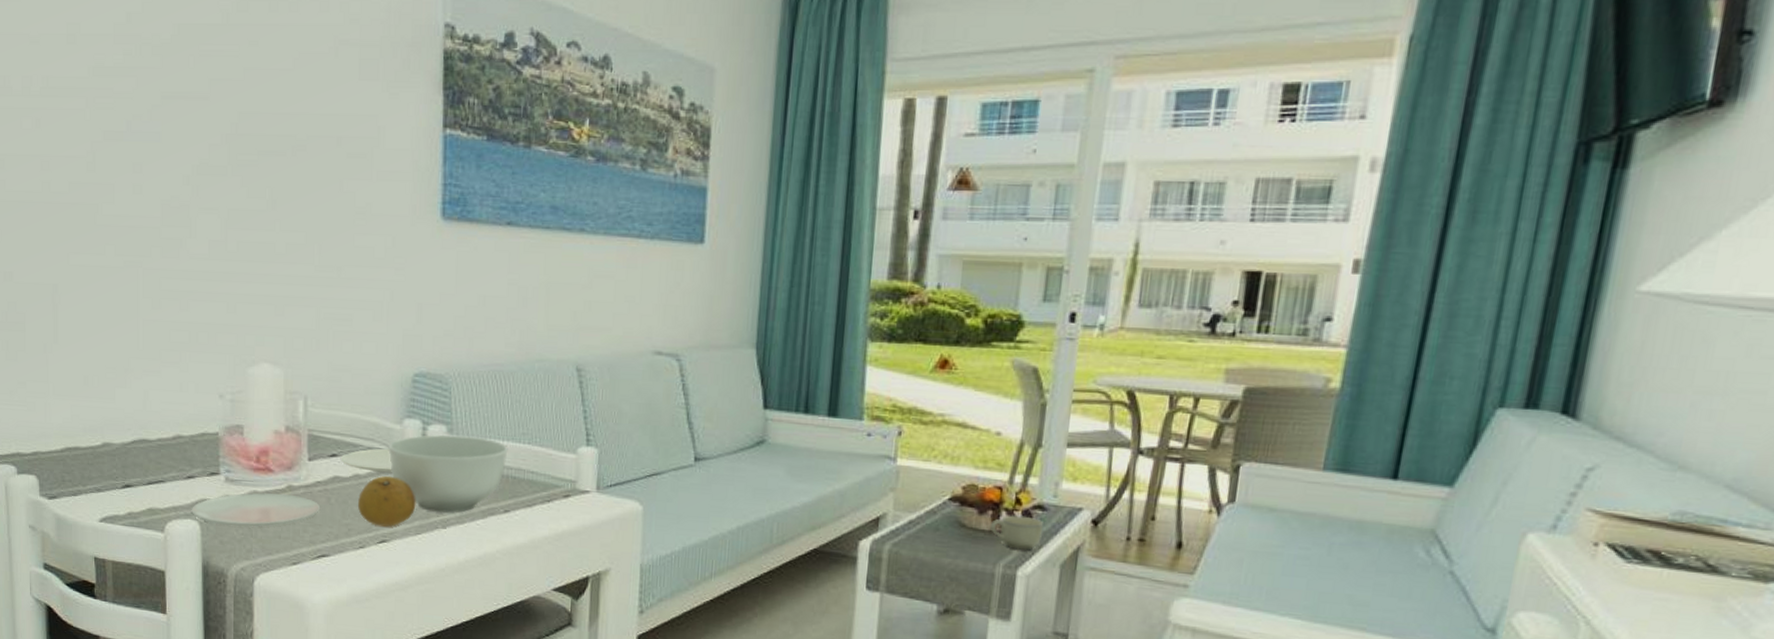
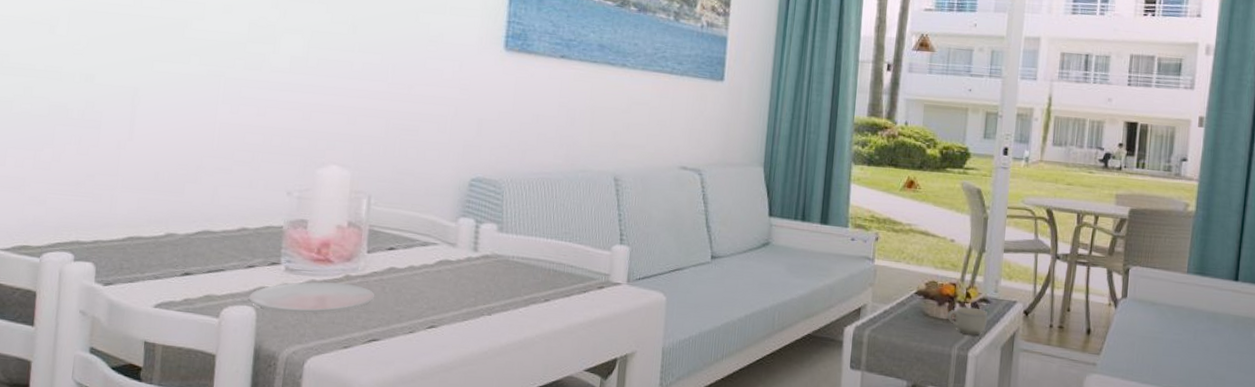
plate: present [340,448,392,475] -> none [397,243,446,267]
fruit: present [358,476,416,527] -> none [411,268,466,314]
bowl: present [388,435,508,513] -> none [442,232,551,302]

